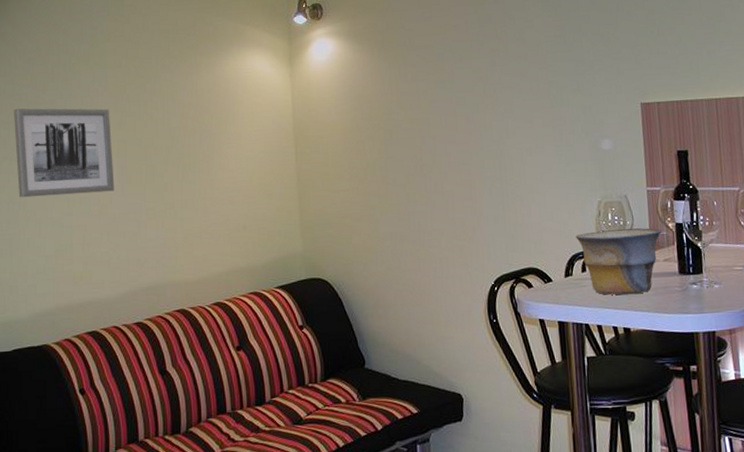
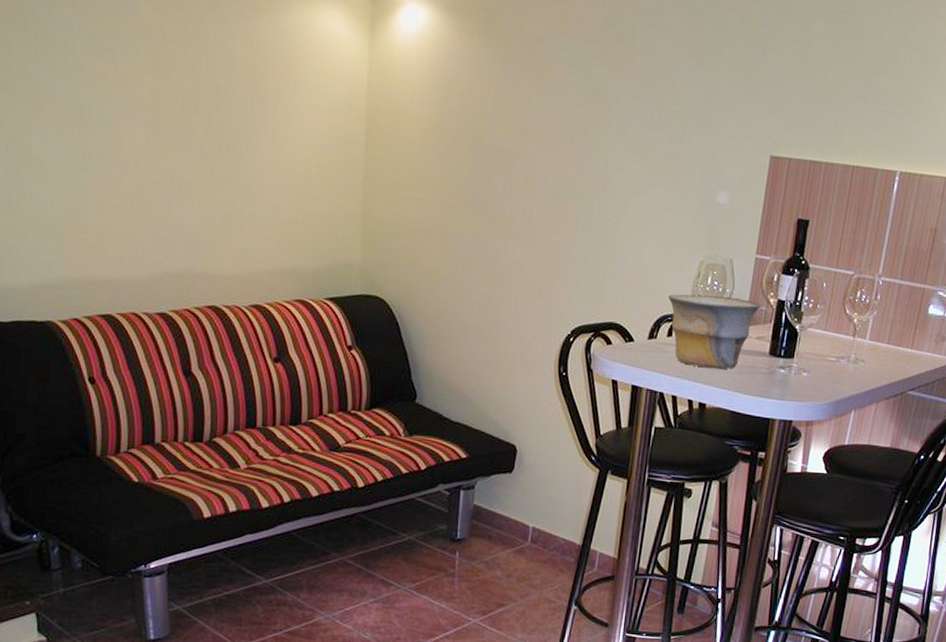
wall art: present [14,108,115,198] -> none [16,23,142,152]

